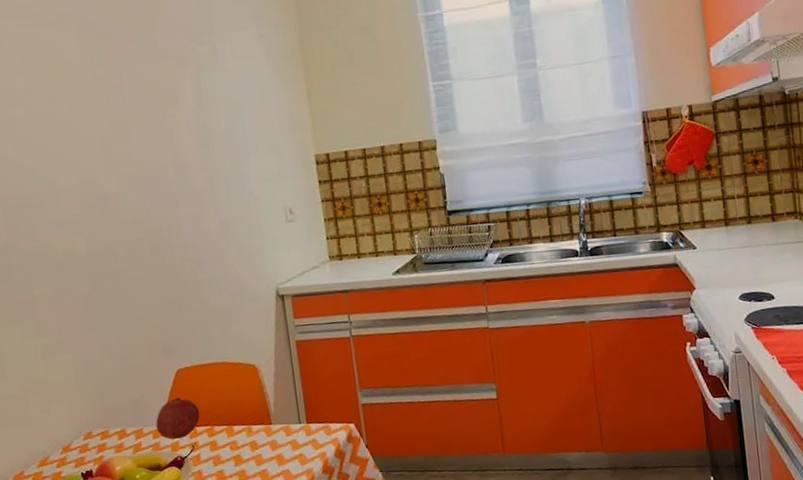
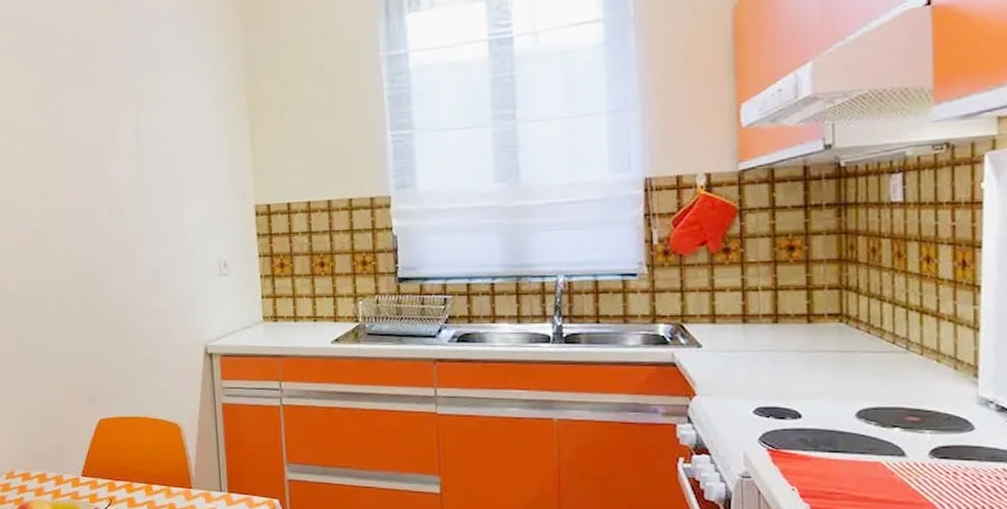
fruit: present [155,397,200,440] -> none [75,448,120,491]

